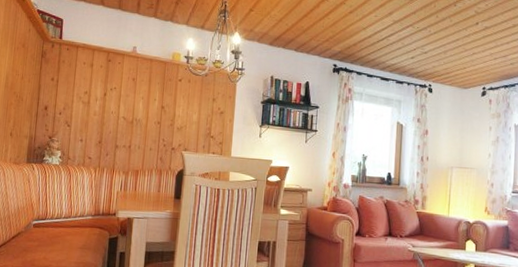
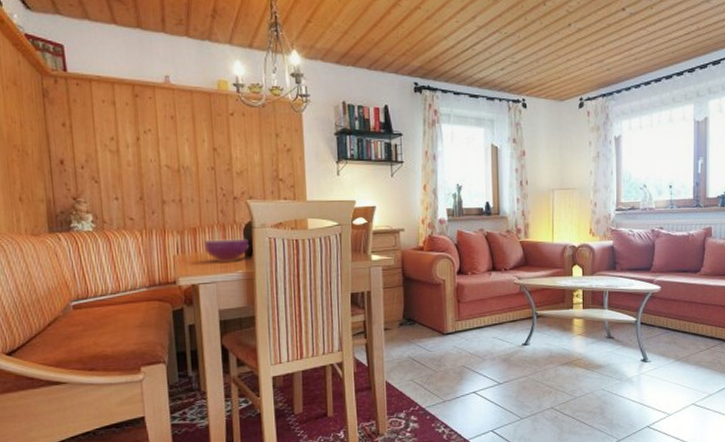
bowl: none [142,181,180,203] -> present [203,238,250,263]

